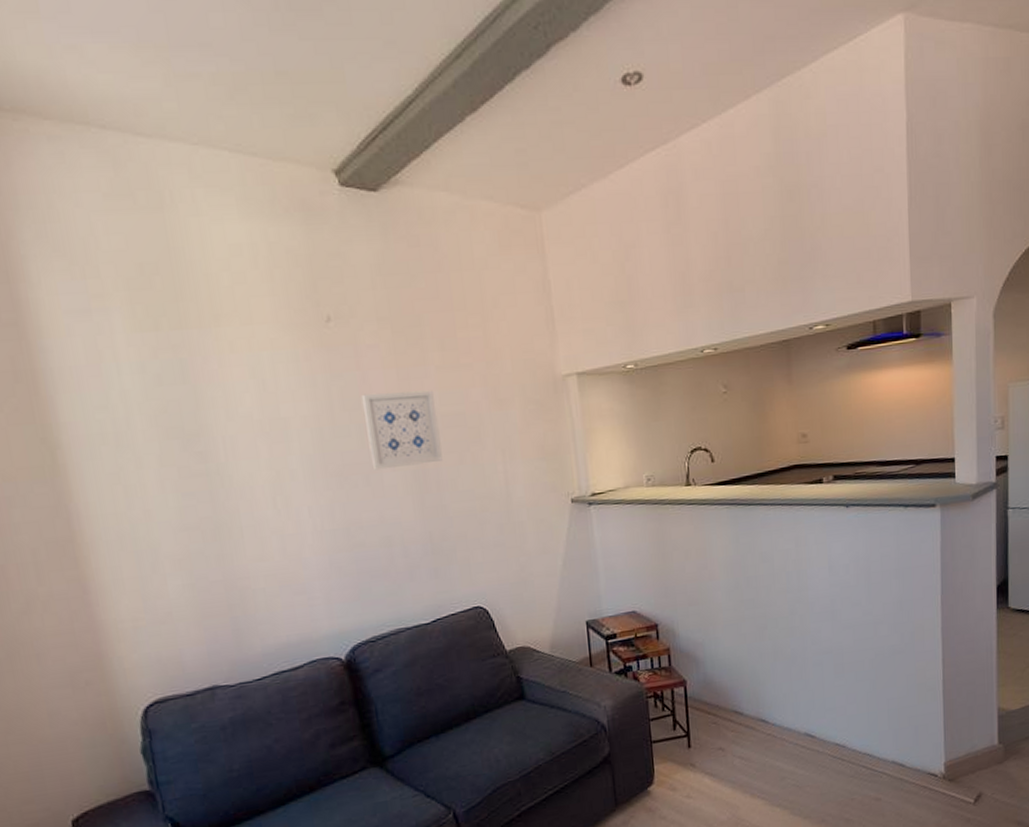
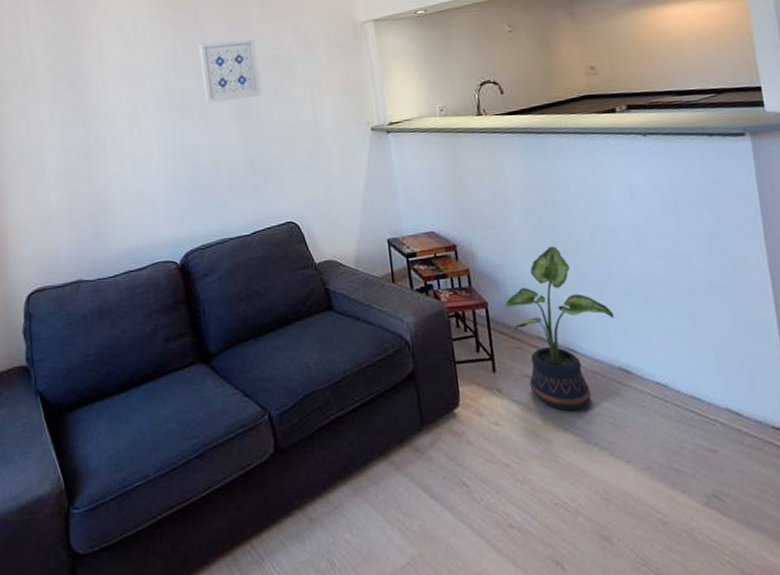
potted plant: none [704,620,805,778] -> present [505,246,615,412]

